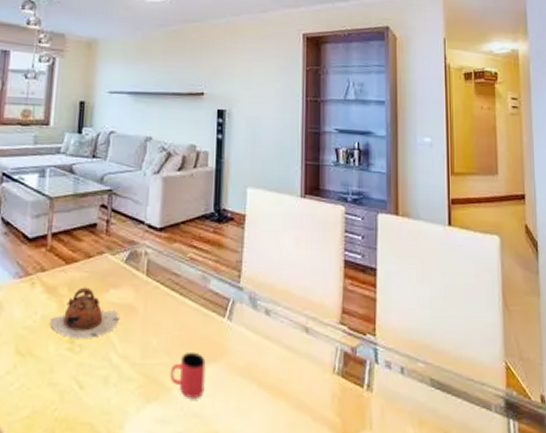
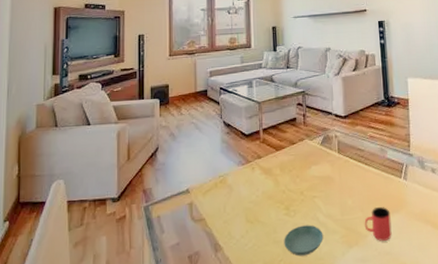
teapot: present [49,287,119,339] -> none [269,166,321,206]
saucer: none [61,366,115,407] -> present [284,225,324,256]

